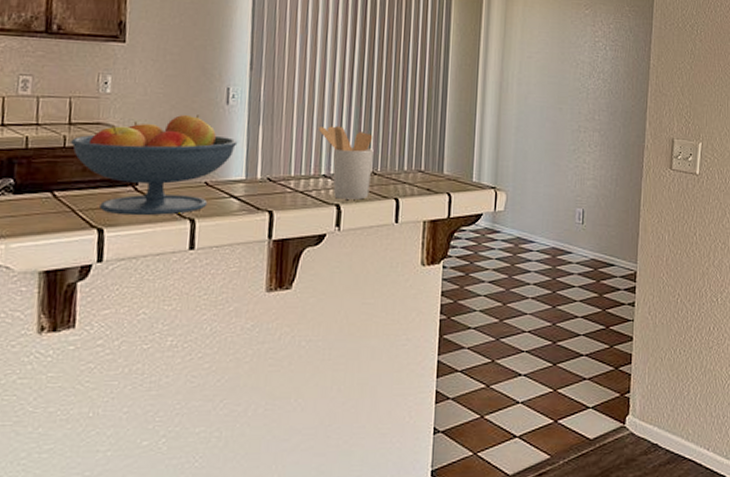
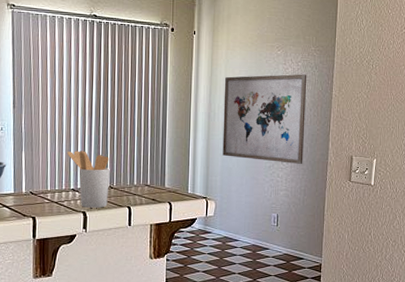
wall art: none [516,38,620,147] -> present [222,74,307,164]

